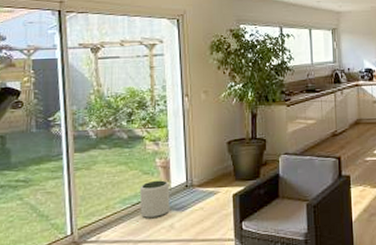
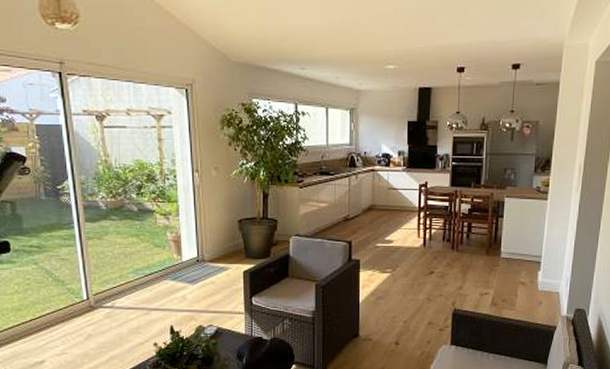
plant pot: present [140,180,170,218] -> none [152,253,182,288]

